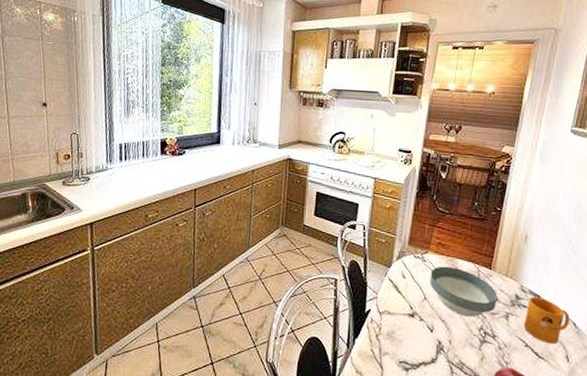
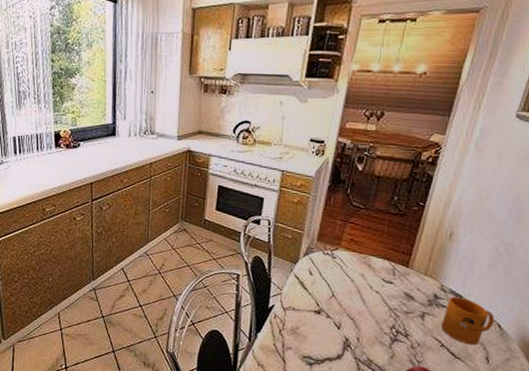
bowl: present [430,266,497,317] -> none [339,263,414,316]

